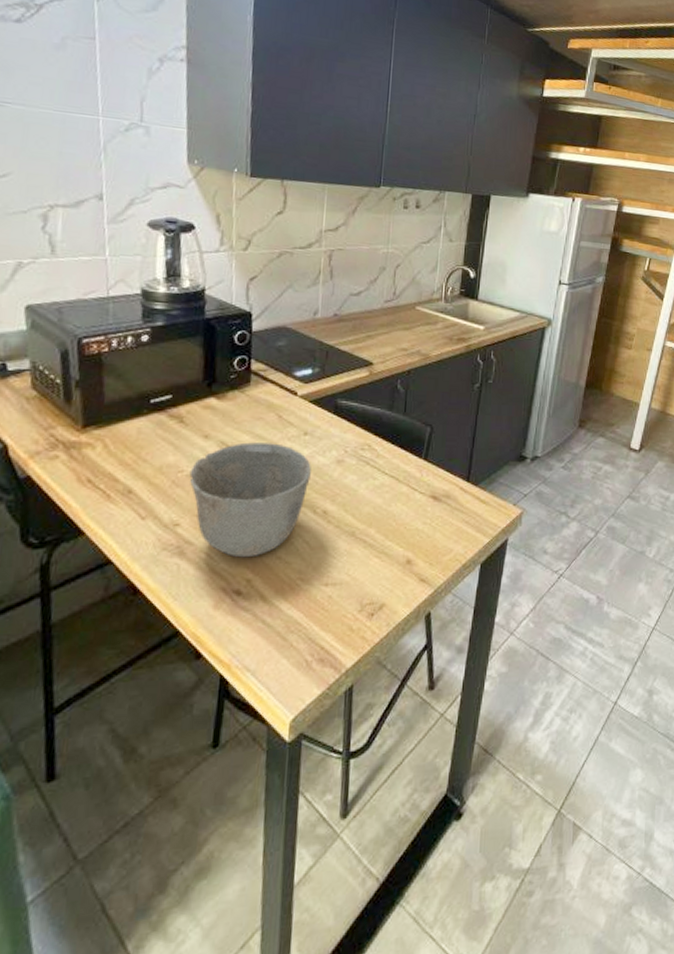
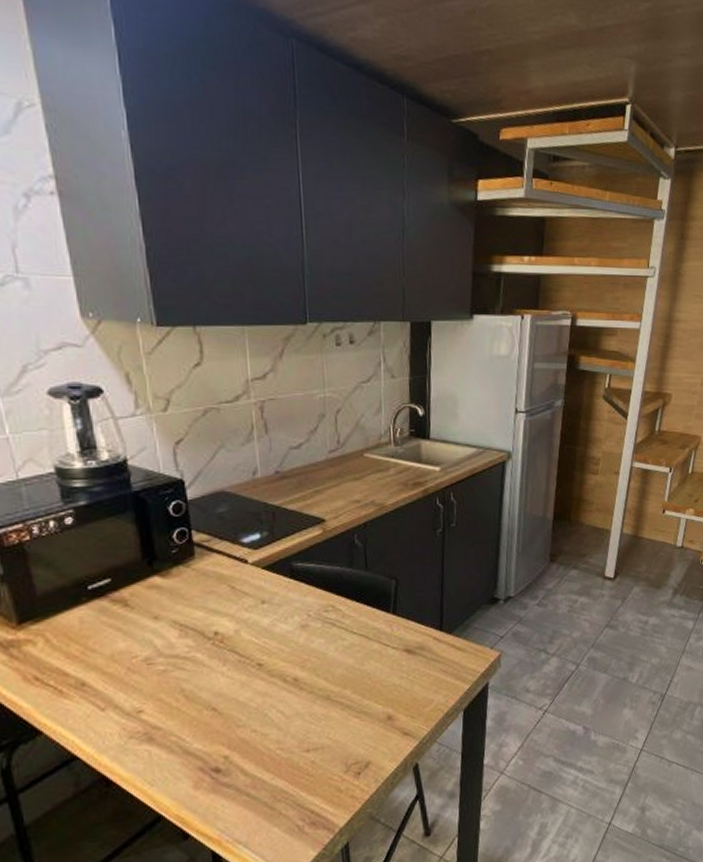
ceramic bowl: present [189,442,311,558] -> none [144,615,275,736]

